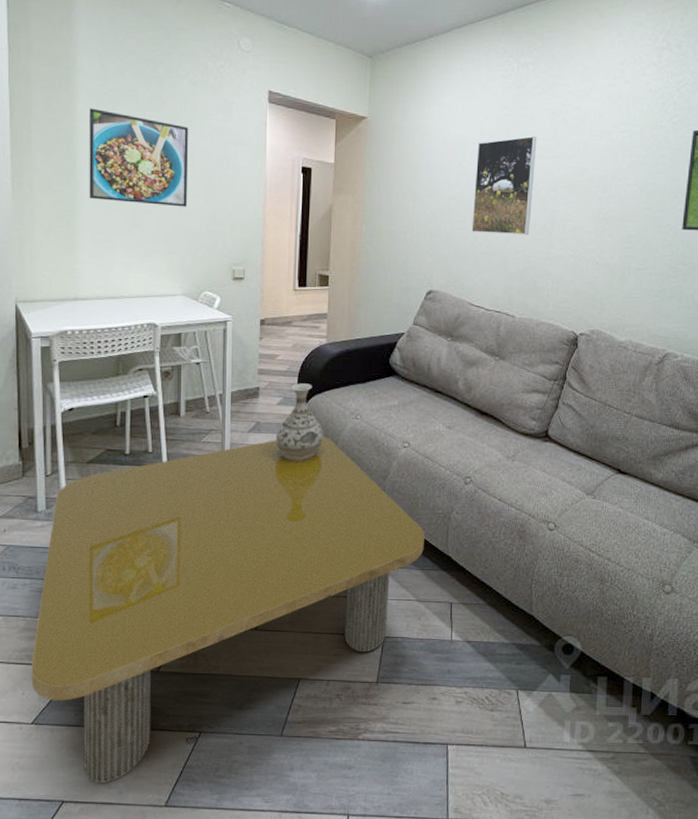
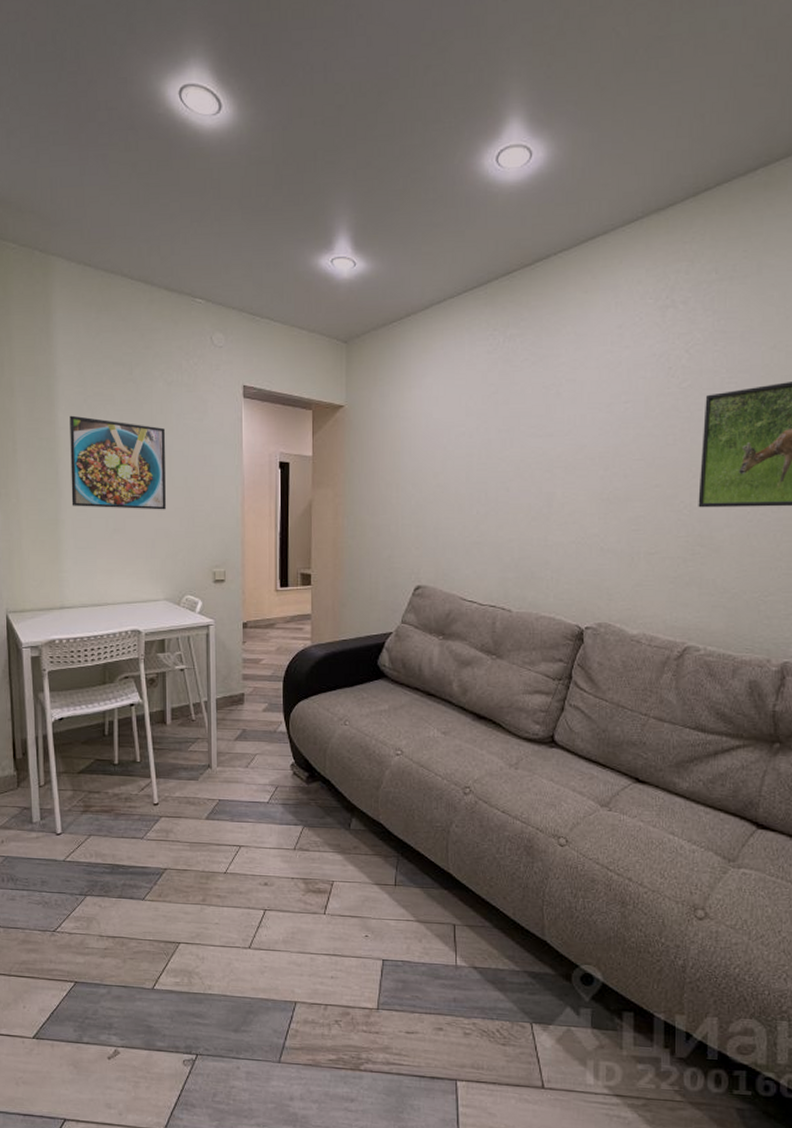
coffee table: present [31,435,424,783] -> none [31,743,422,1103]
vase: present [276,383,323,460] -> none [263,688,311,769]
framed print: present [471,136,538,236] -> none [460,414,529,522]

